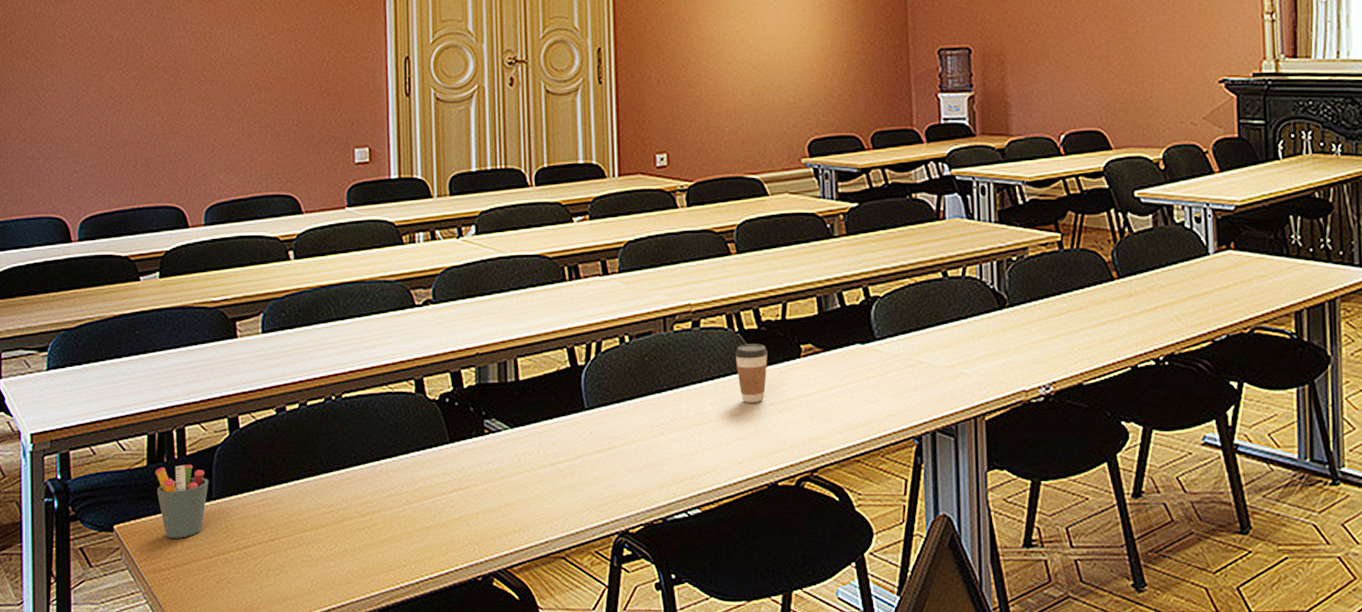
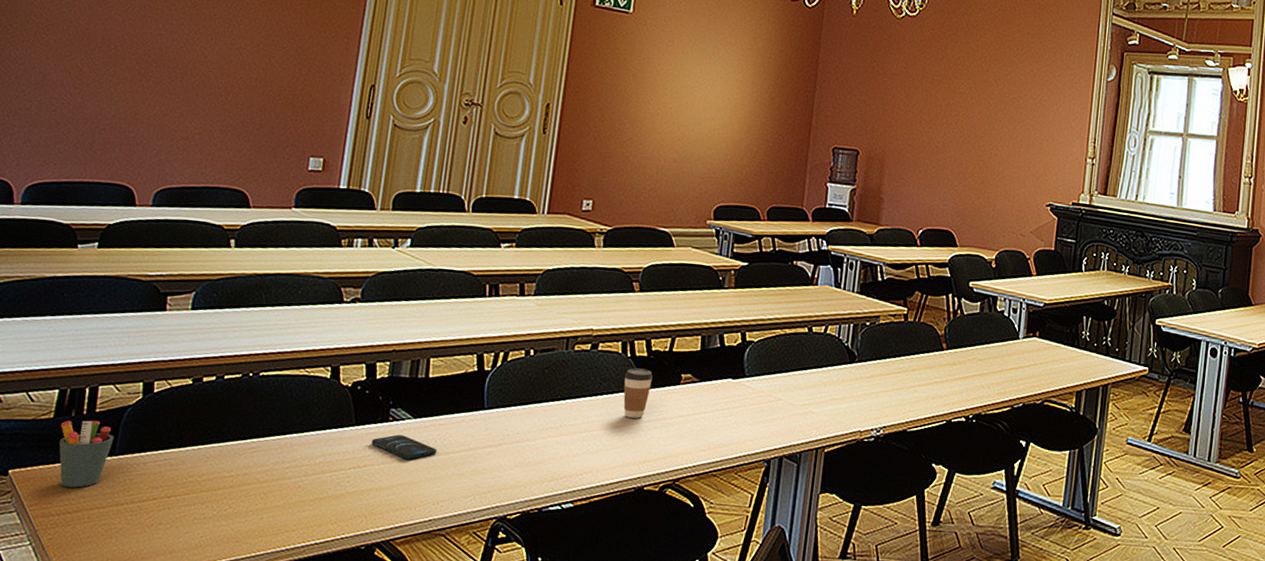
smartphone: none [470,449,542,475] -> present [372,434,437,459]

